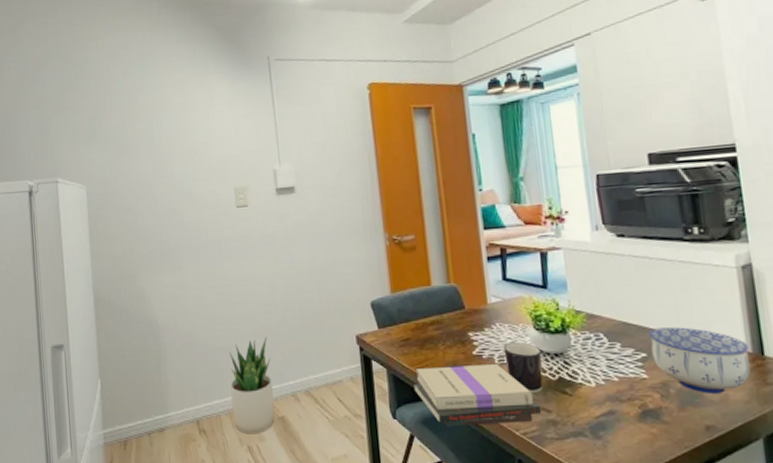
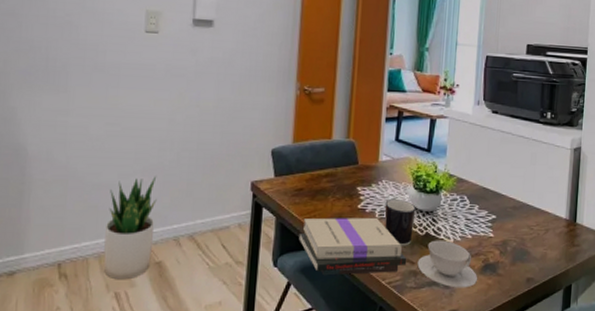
teacup: none [554,384,637,439] -> present [417,240,478,288]
bowl: present [649,327,751,394] -> none [500,195,567,252]

